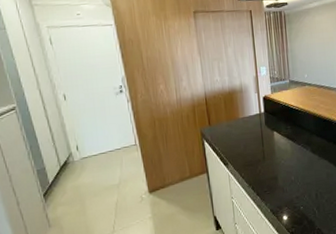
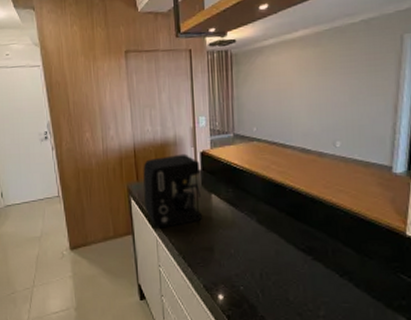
coffee maker: none [214,99,267,165] -> present [143,153,202,228]

